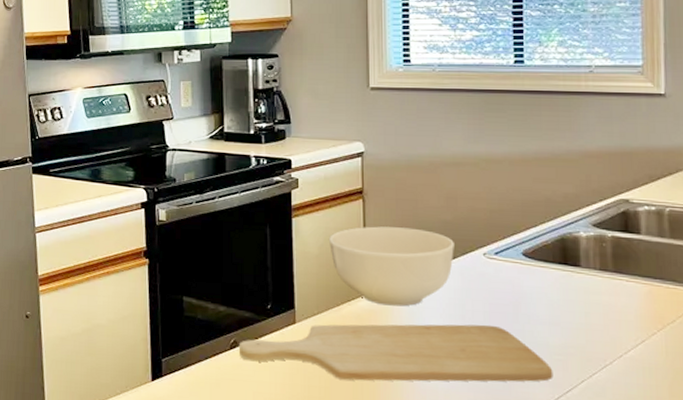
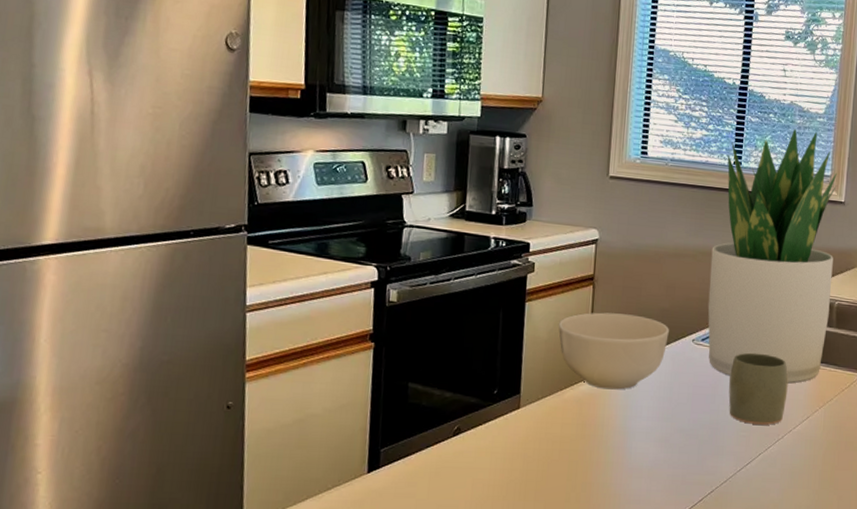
chopping board: present [238,324,553,382] -> none [461,406,738,463]
planter: none [497,19,659,302] -> present [707,129,837,384]
mug: none [533,267,612,349] -> present [728,352,789,425]

